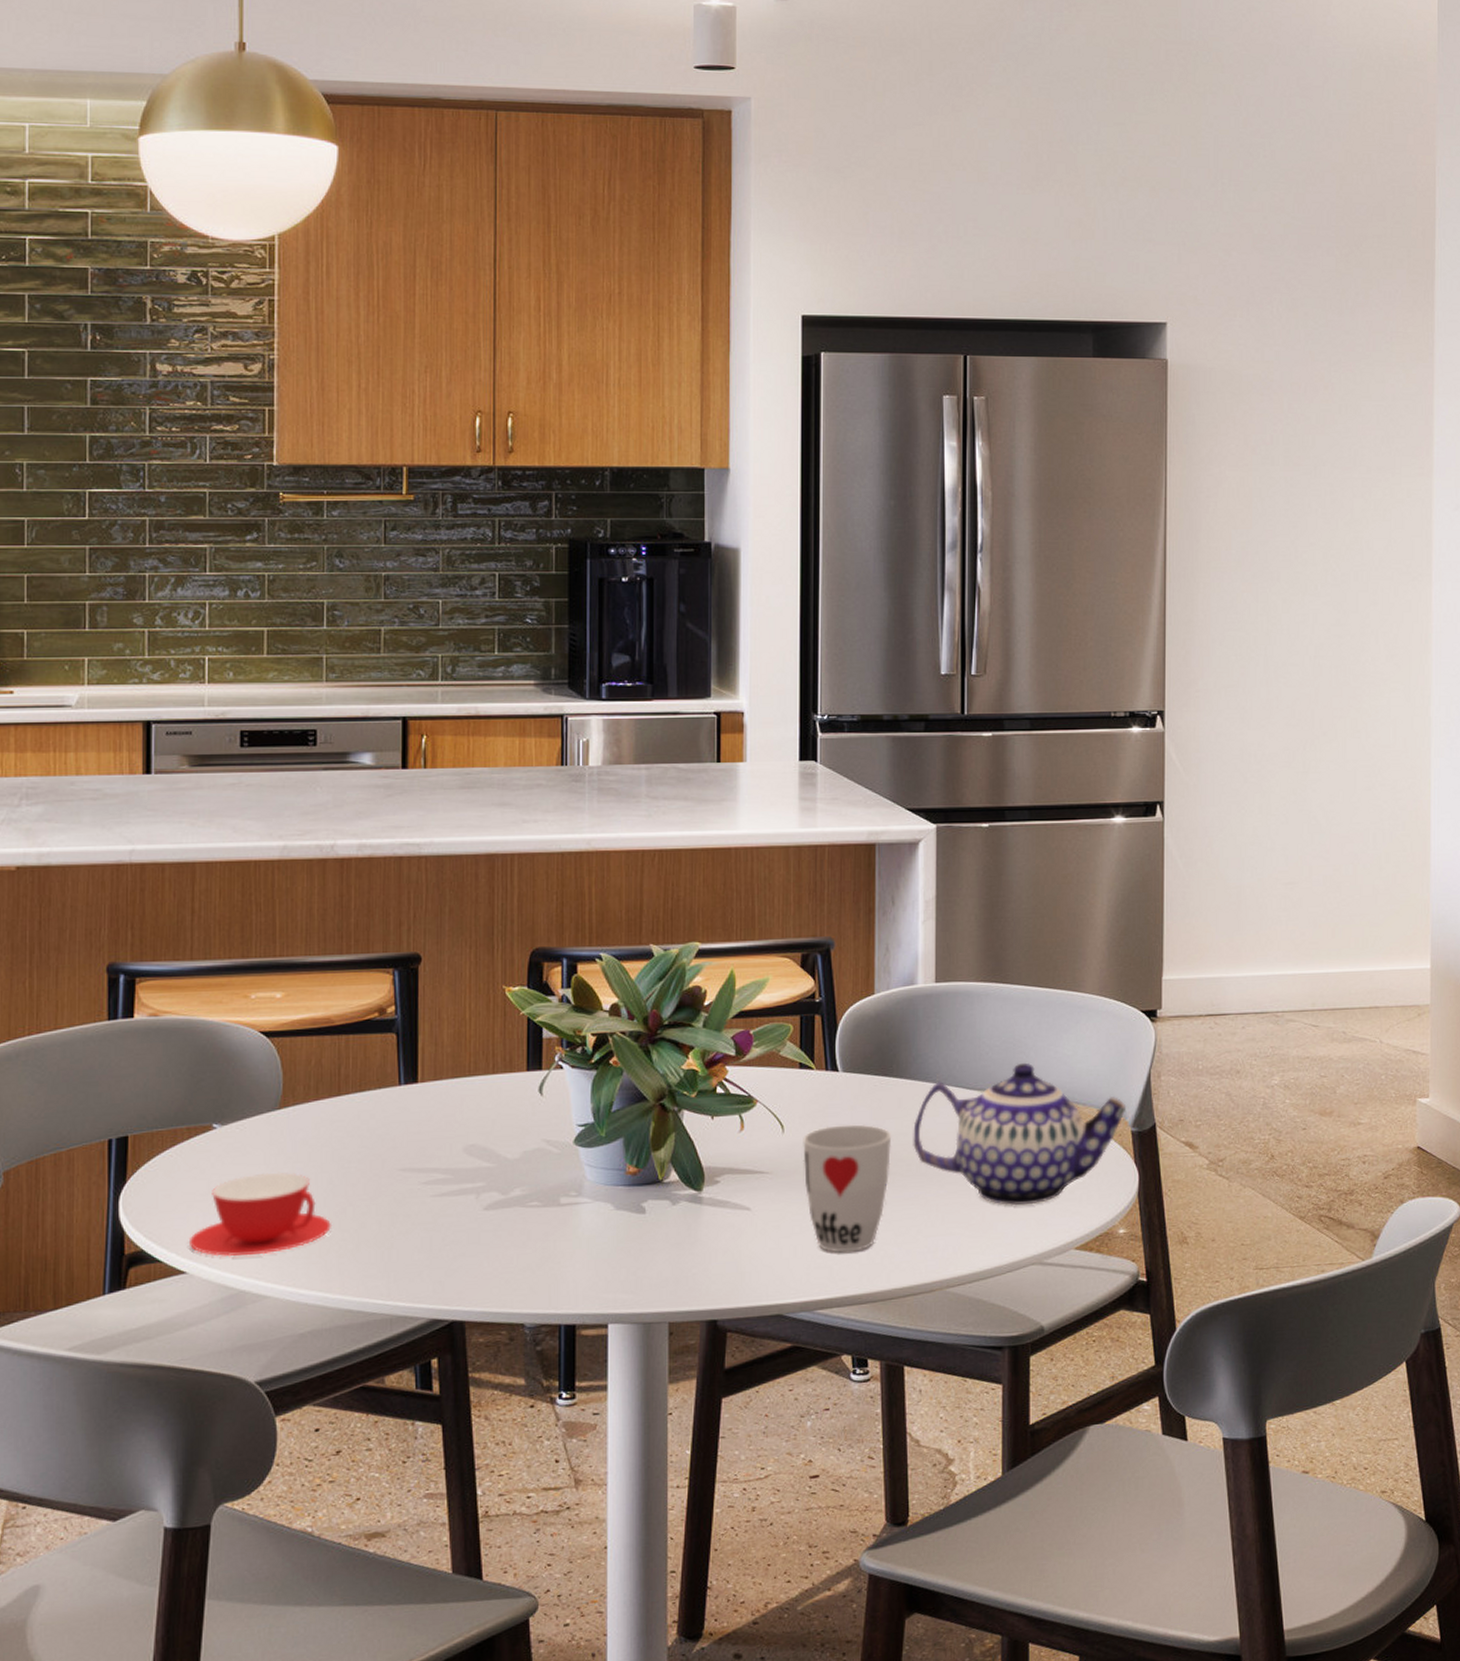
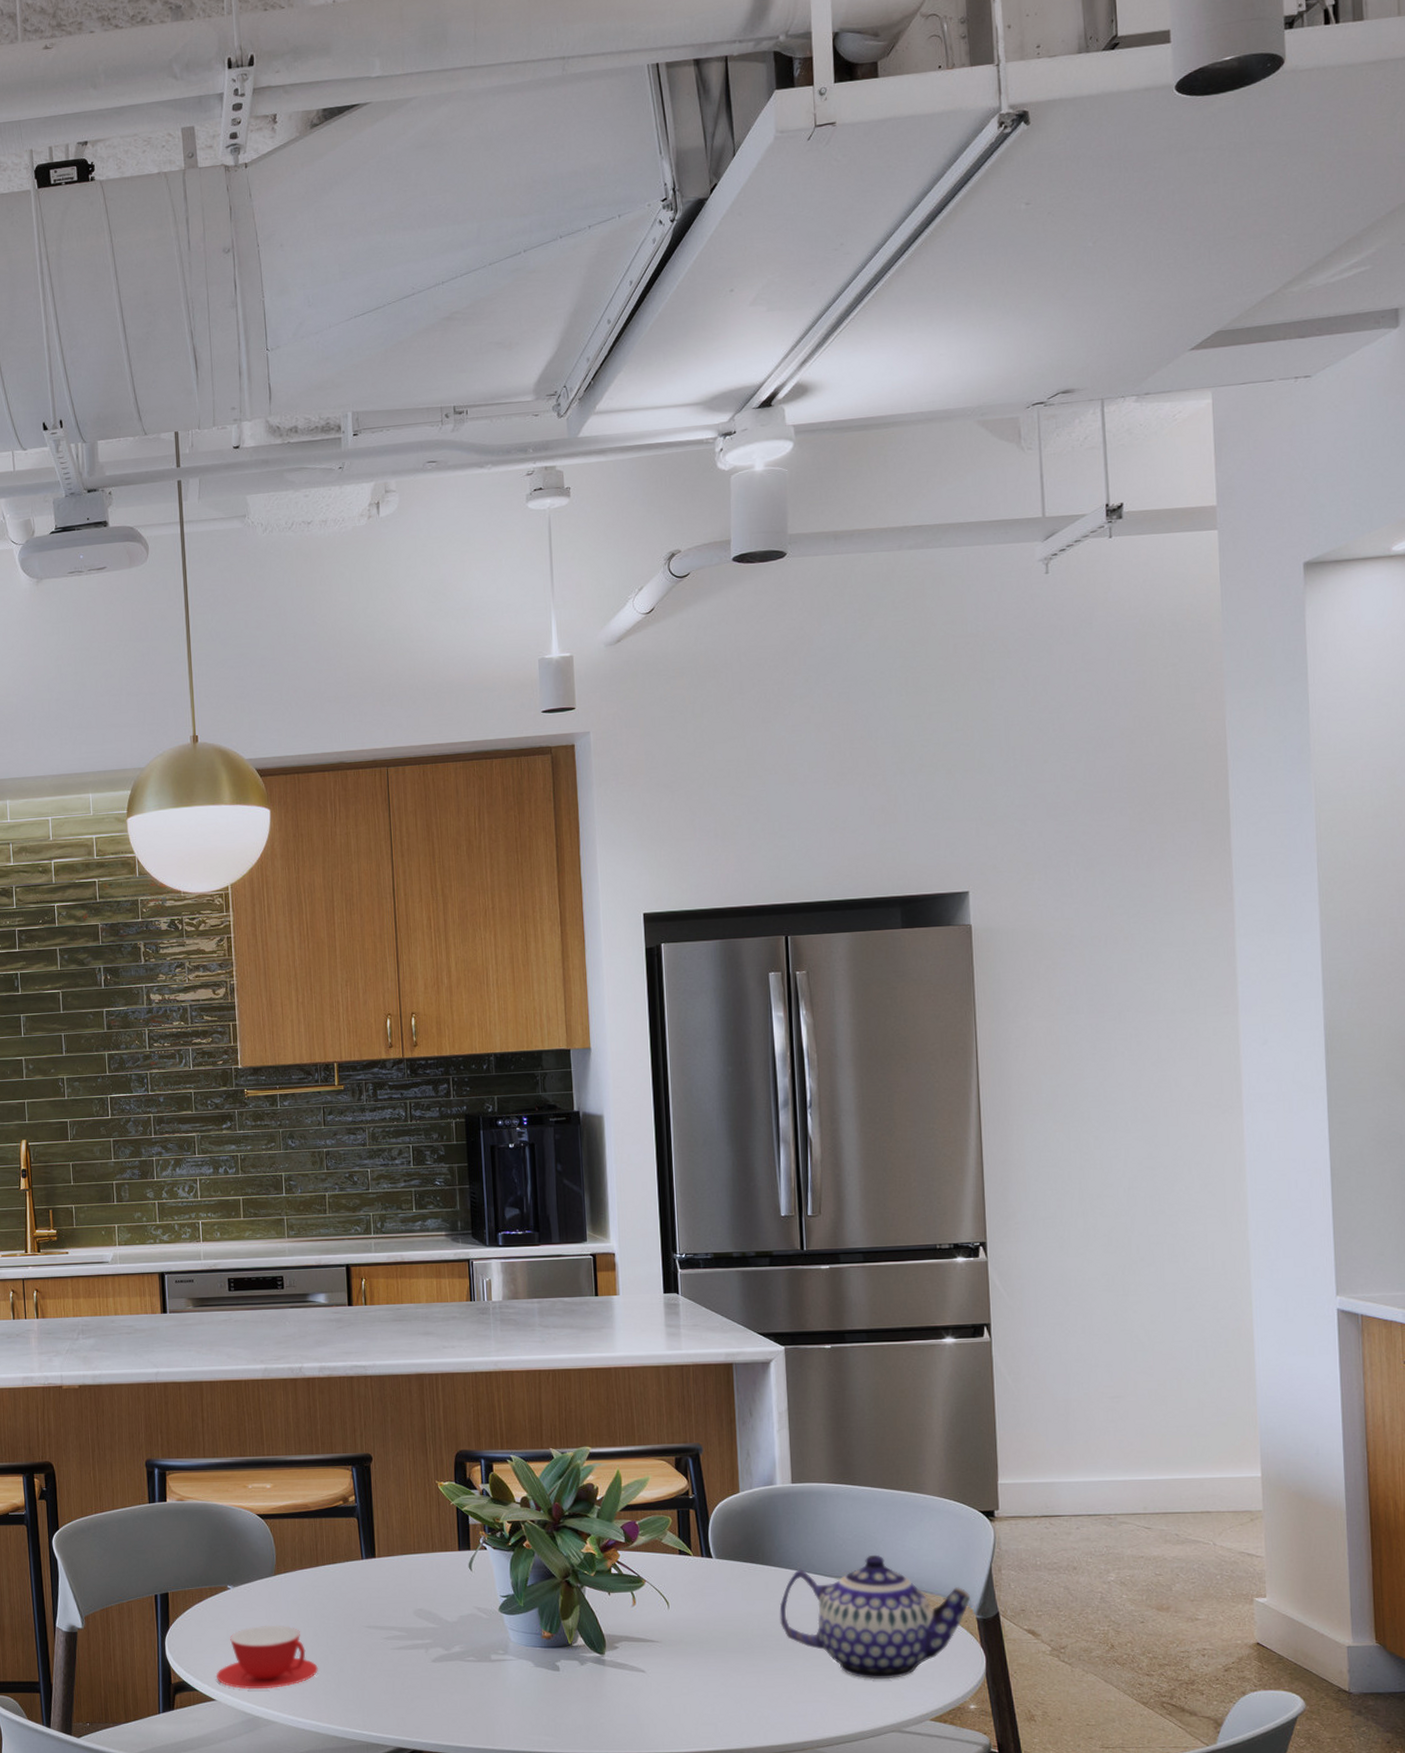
cup: present [803,1124,891,1253] -> none [685,1603,762,1712]

